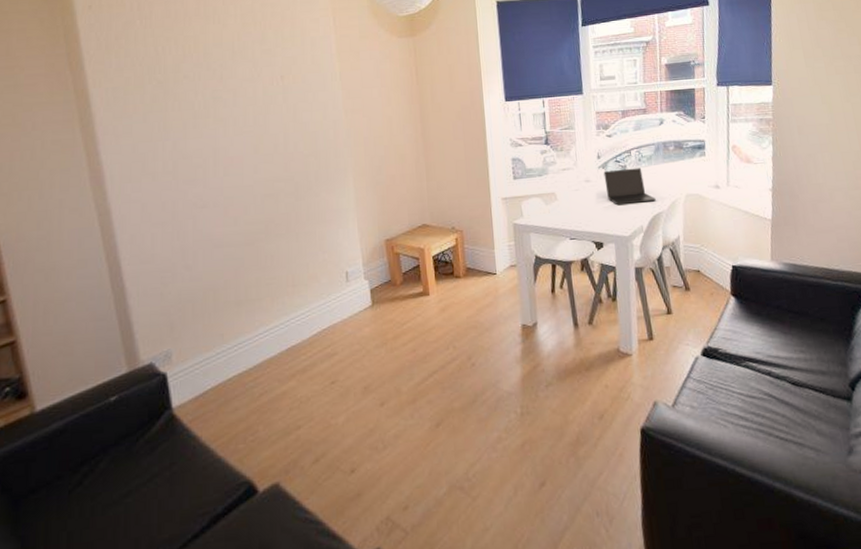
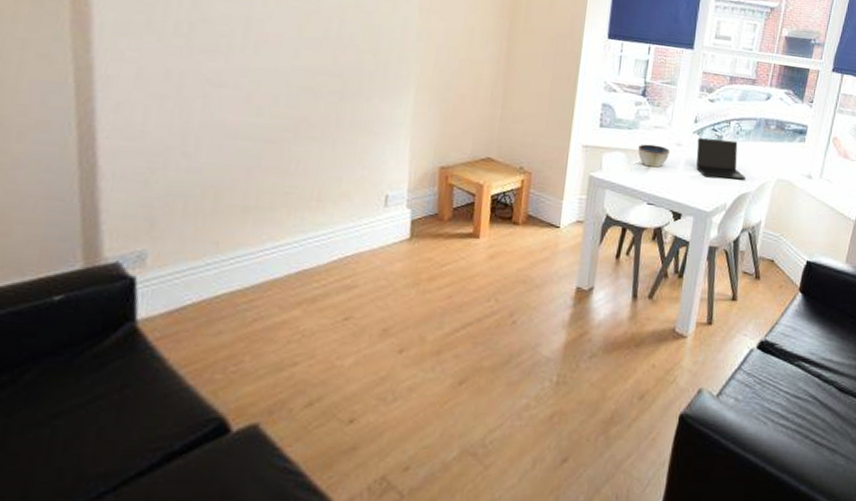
bowl: none [551,185,581,206] -> present [638,144,670,168]

